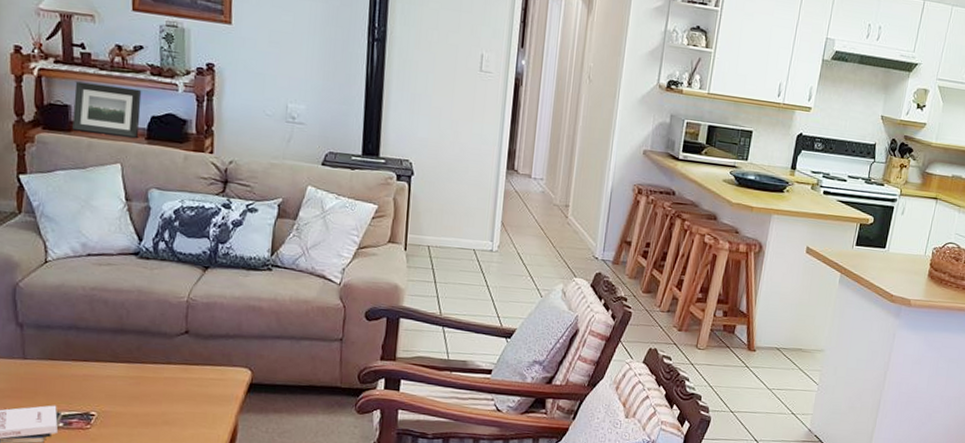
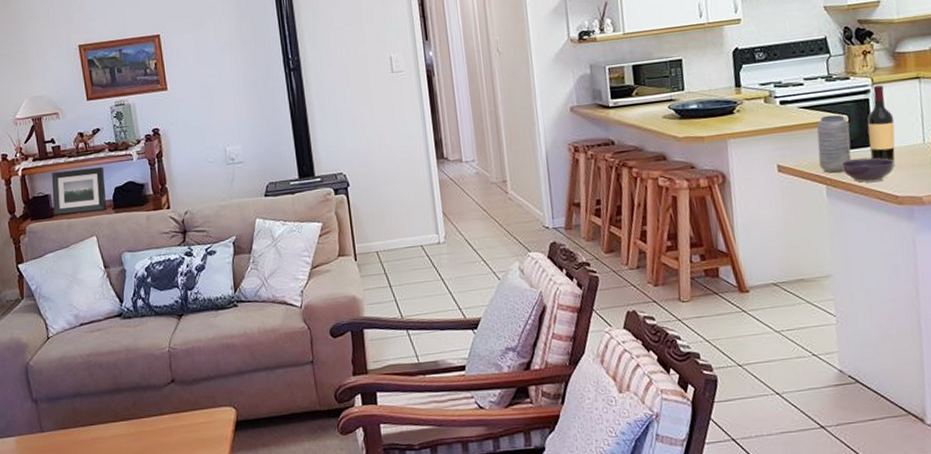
vase: none [840,212,873,265] -> present [816,114,852,173]
bowl: none [857,255,899,279] -> present [840,157,895,182]
wine bottle: none [881,197,909,269] -> present [867,85,895,166]

